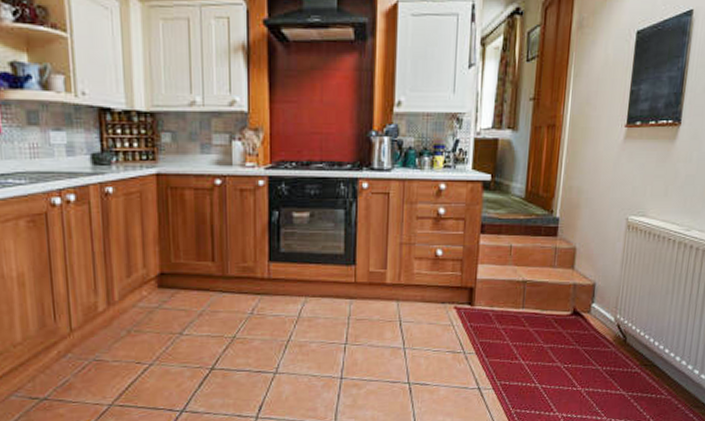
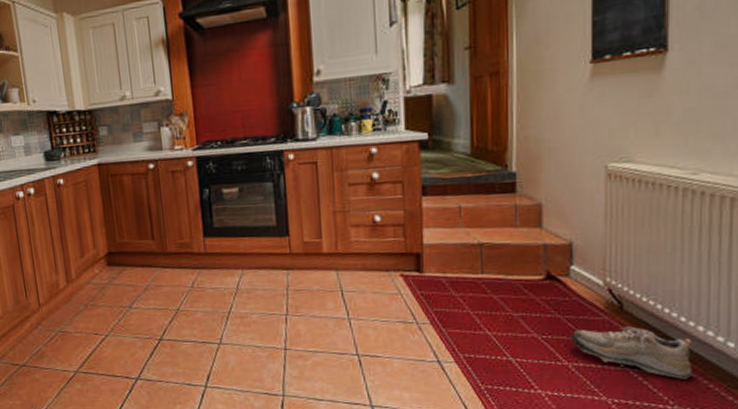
shoe: none [585,356,672,401] -> present [569,326,694,379]

